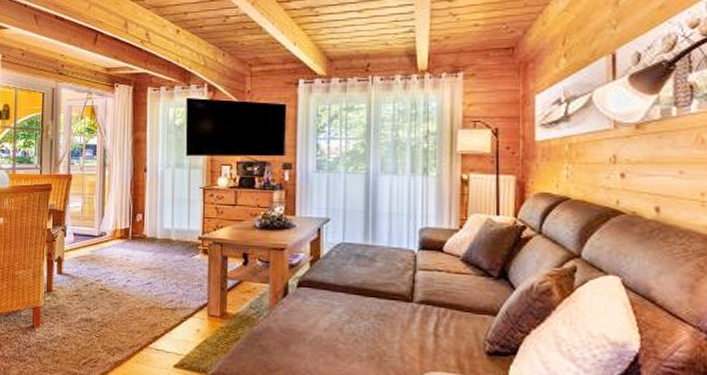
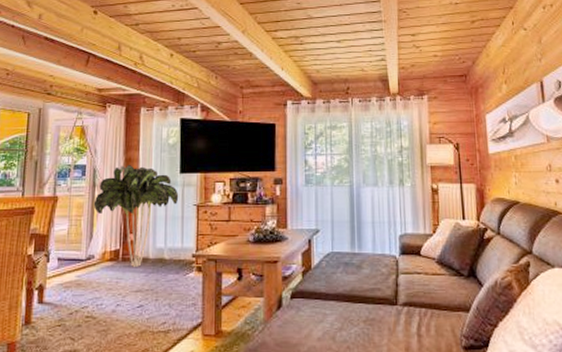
indoor plant: none [104,145,186,246] -> present [93,164,179,267]

